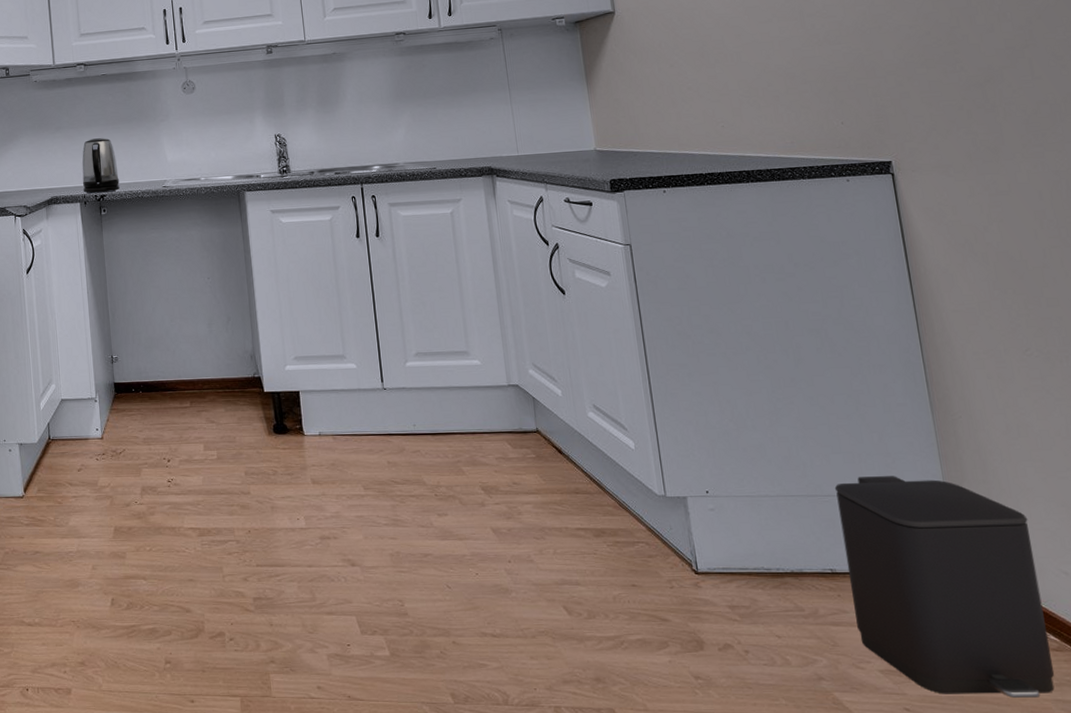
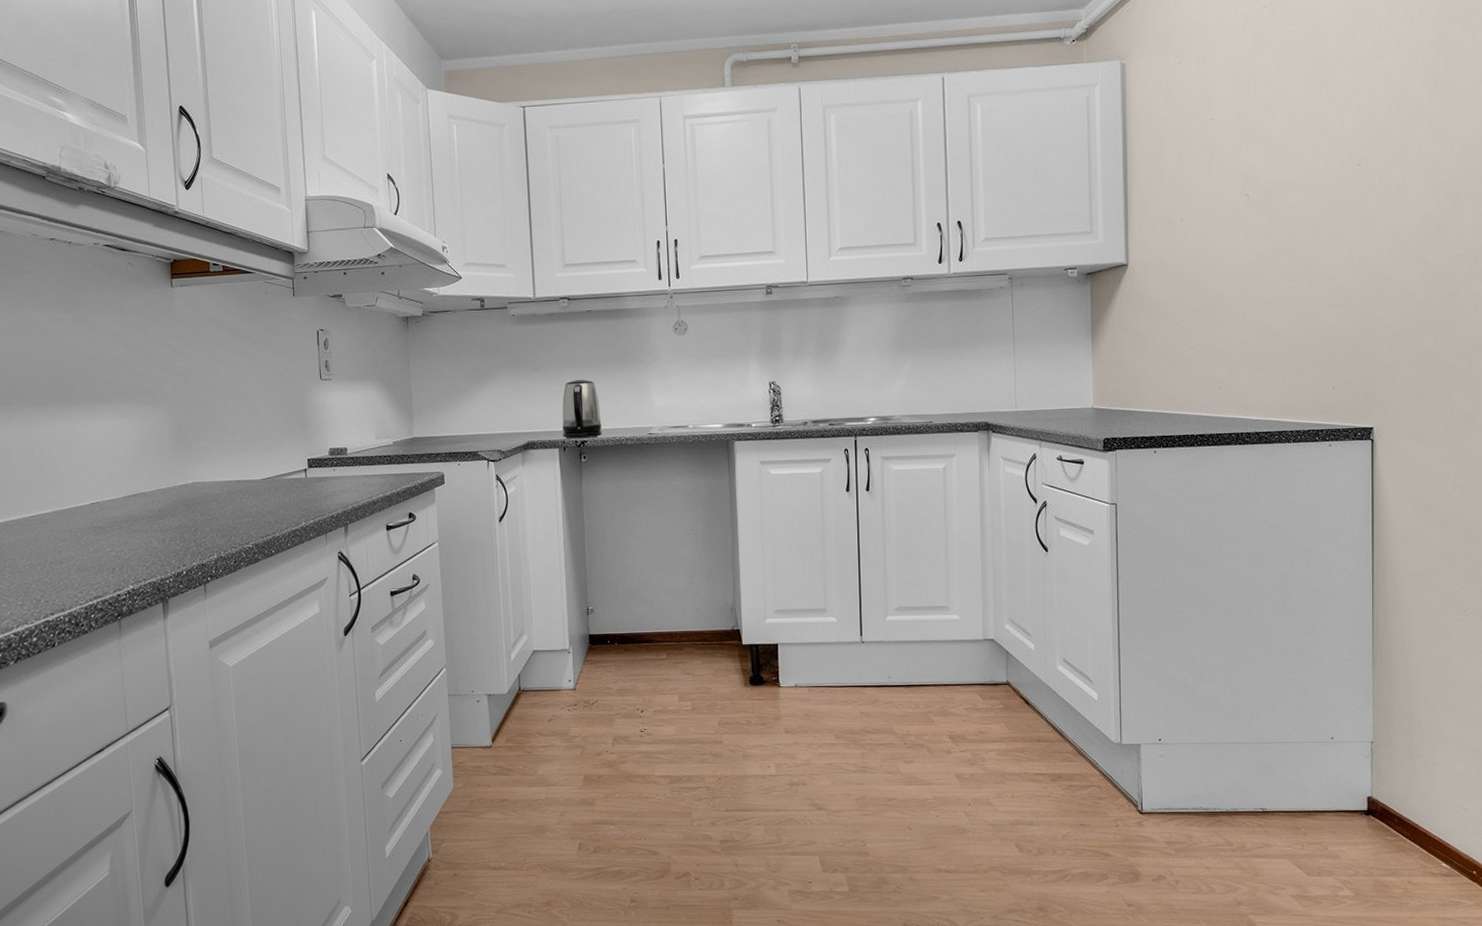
pedal bin: present [834,476,1055,699] -> none [1275,725,1441,917]

